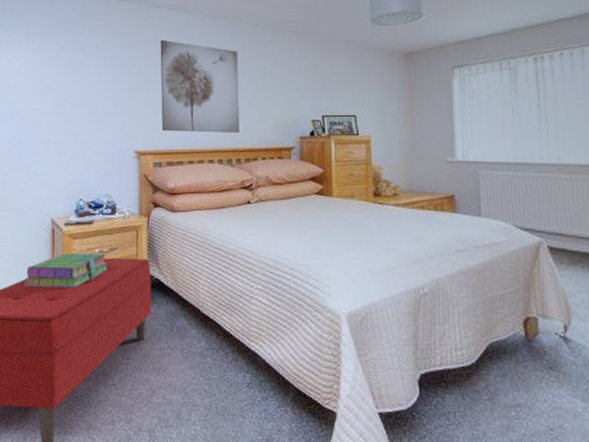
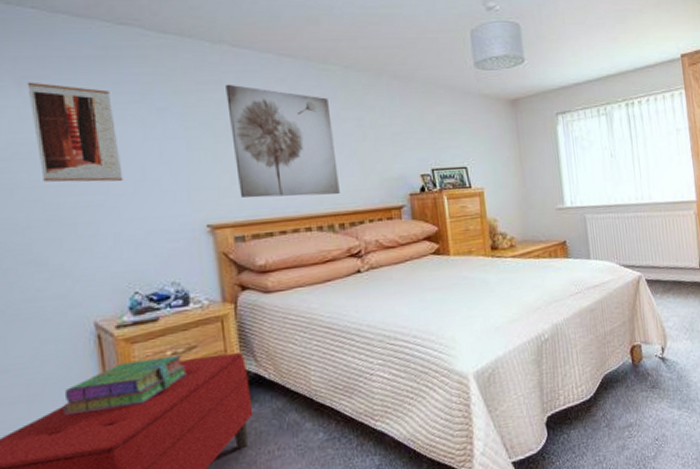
wall art: none [32,38,83,113] -> present [27,82,123,182]

